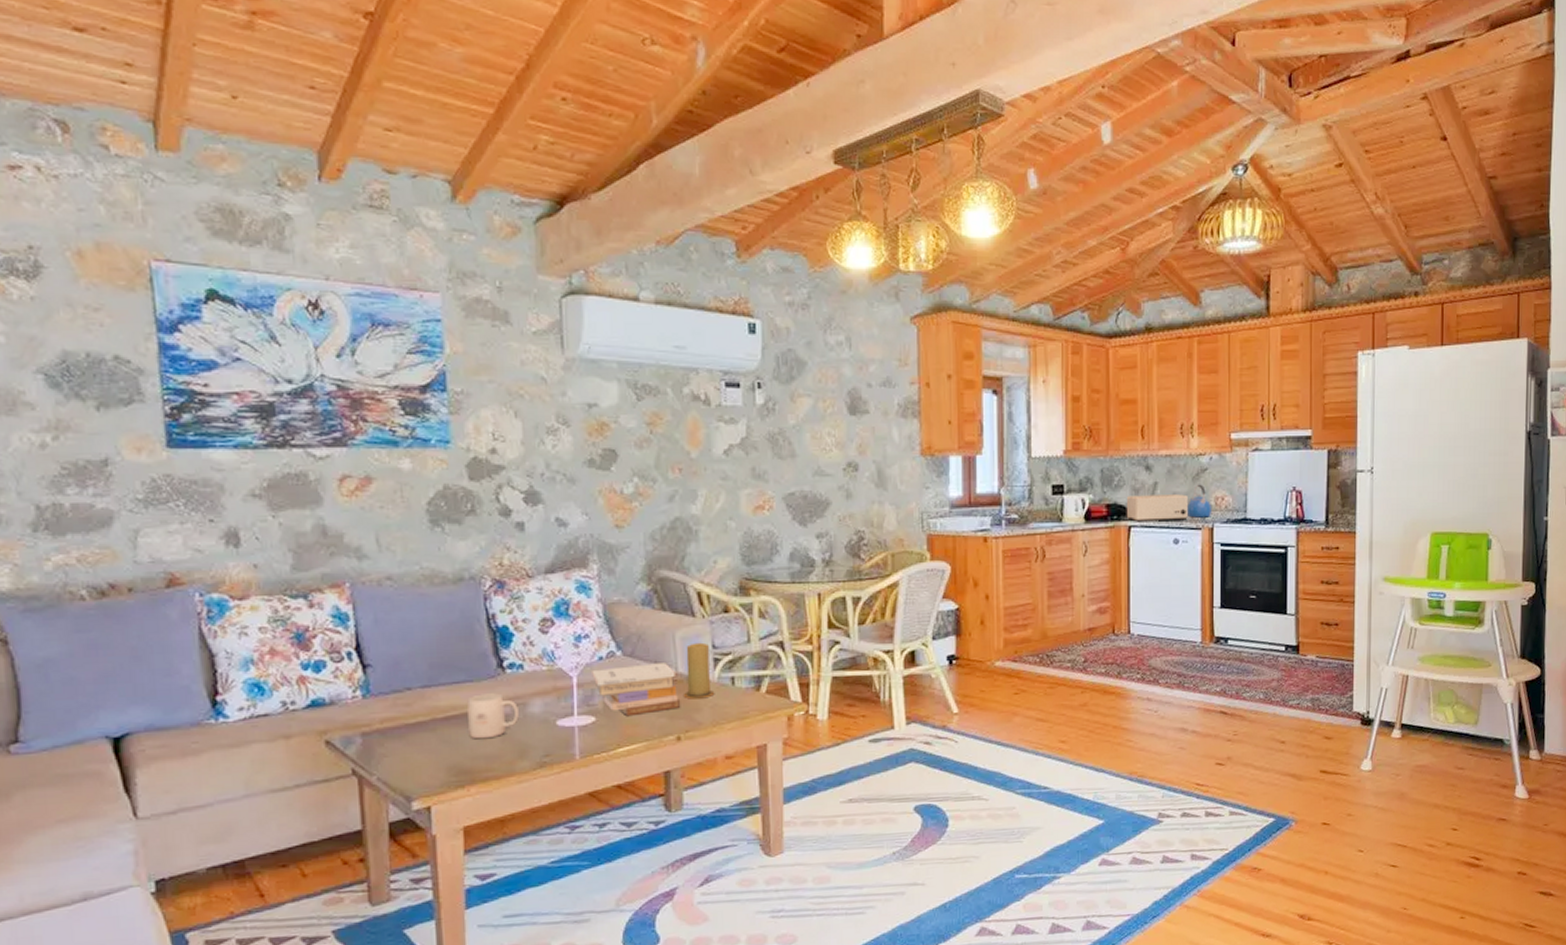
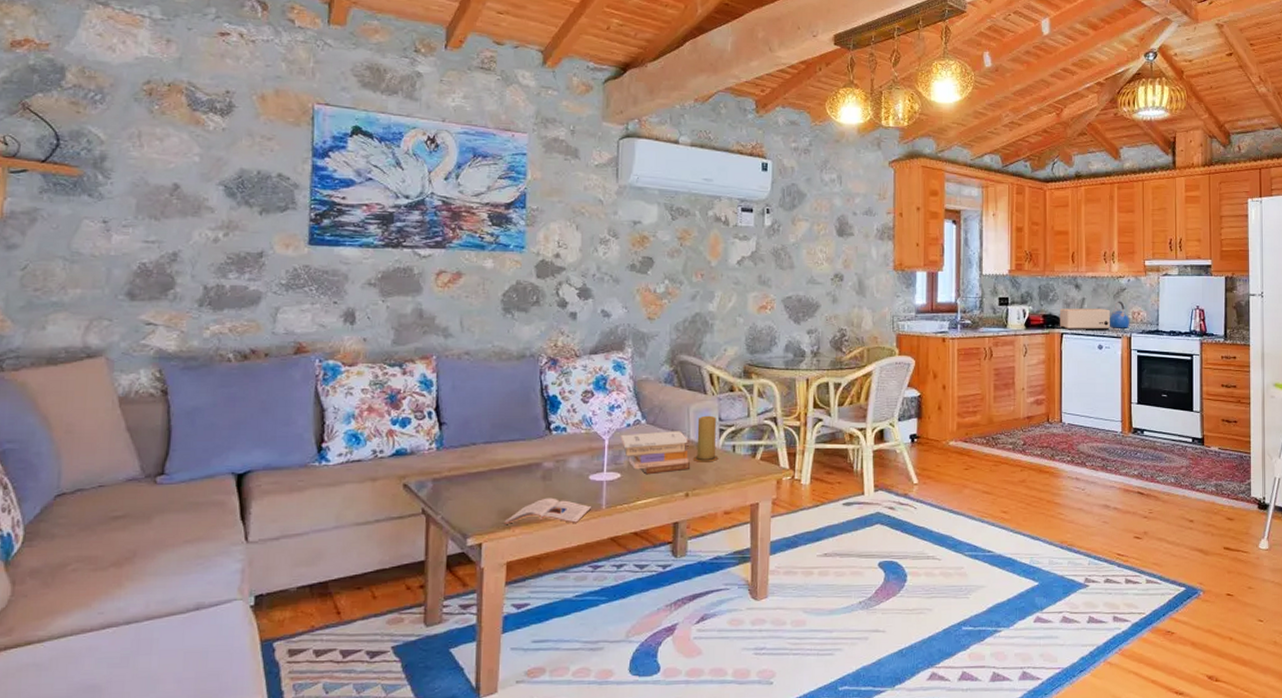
magazine: none [456,749,563,784] -> present [504,497,592,525]
mug: present [466,693,519,740] -> none [517,450,559,488]

